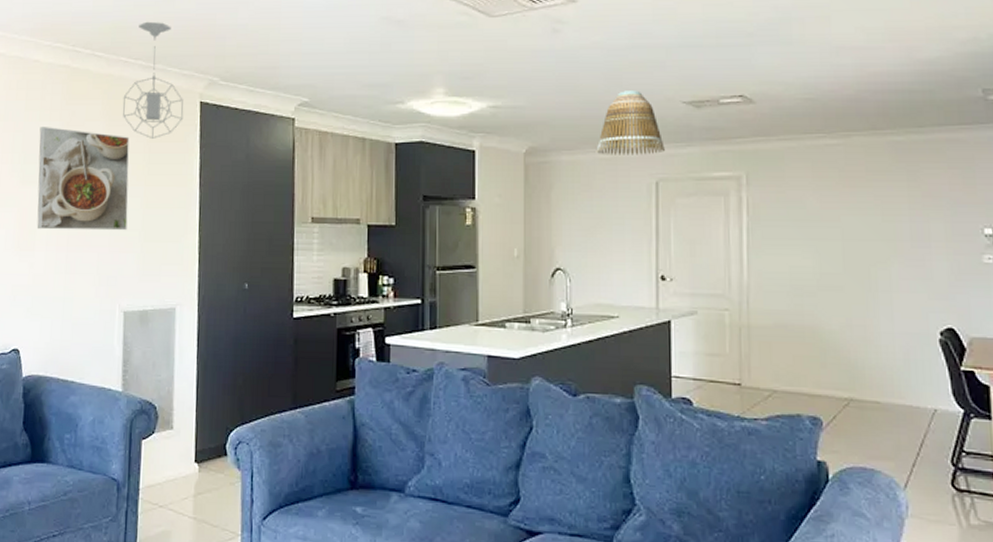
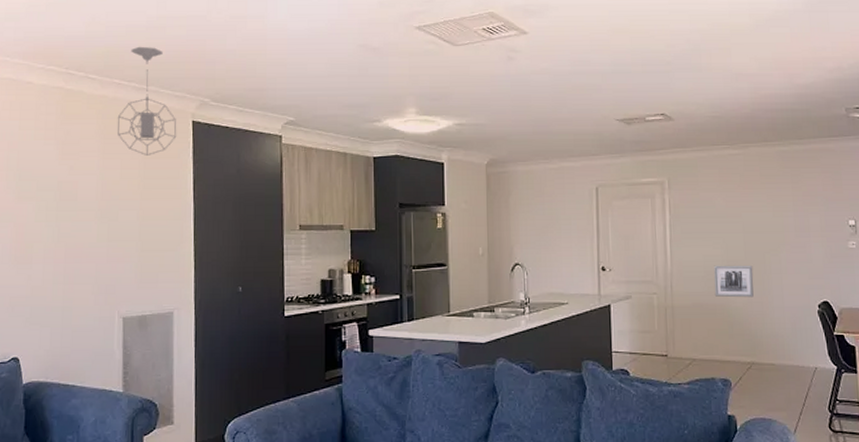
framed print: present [37,127,130,231] -> none [34,145,125,243]
lamp shade: present [596,90,665,155] -> none [546,110,603,165]
wall art: none [802,278,855,319] -> present [714,265,754,298]

